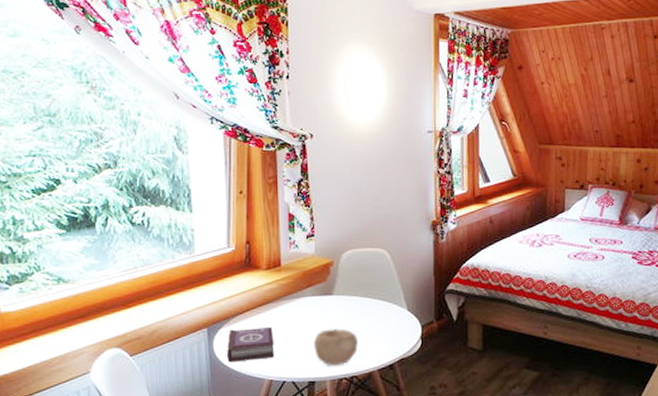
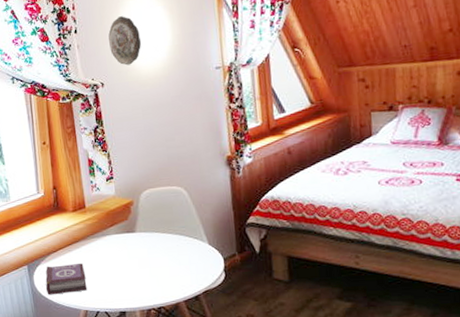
bowl: present [314,328,358,366] -> none [121,263,163,298]
decorative plate: none [322,68,356,119] -> present [108,16,142,66]

